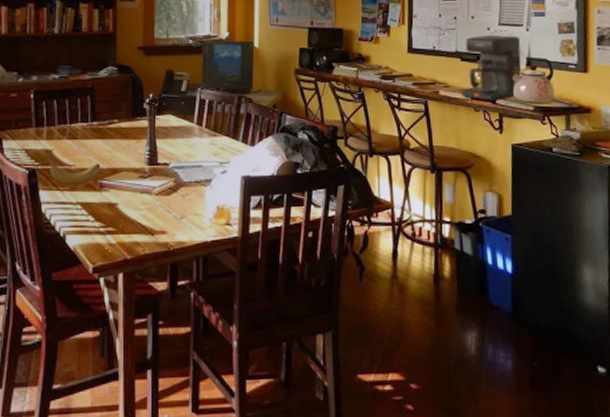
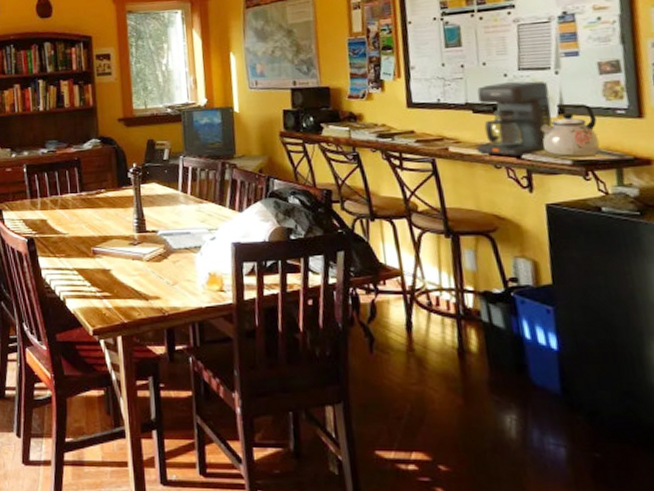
fruit: present [49,153,101,186] -> none [44,222,93,253]

